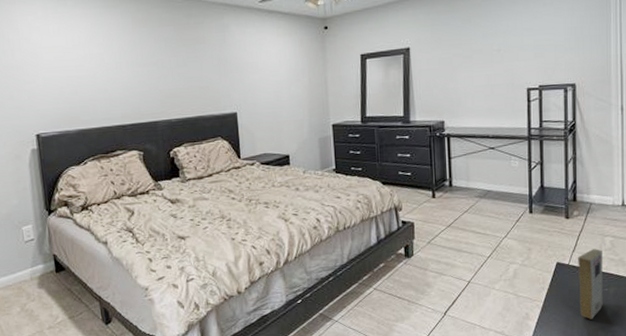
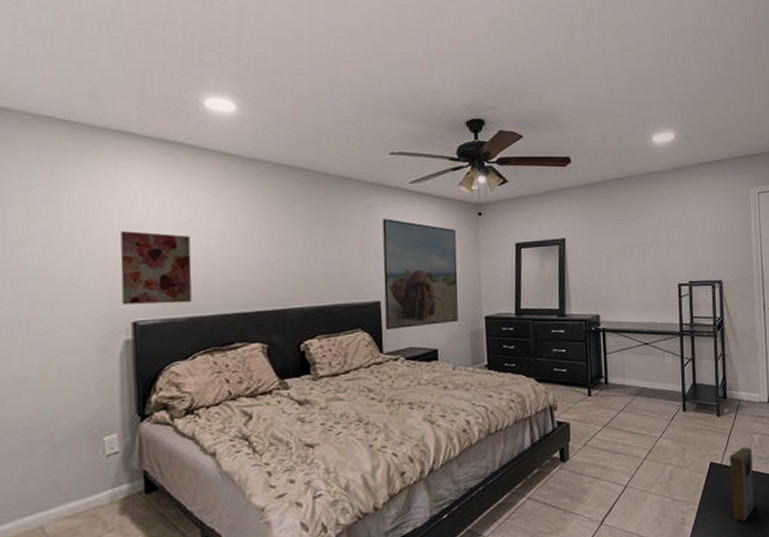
wall art: none [21,57,81,120] -> present [120,230,192,305]
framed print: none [236,36,308,139] -> present [382,219,459,331]

